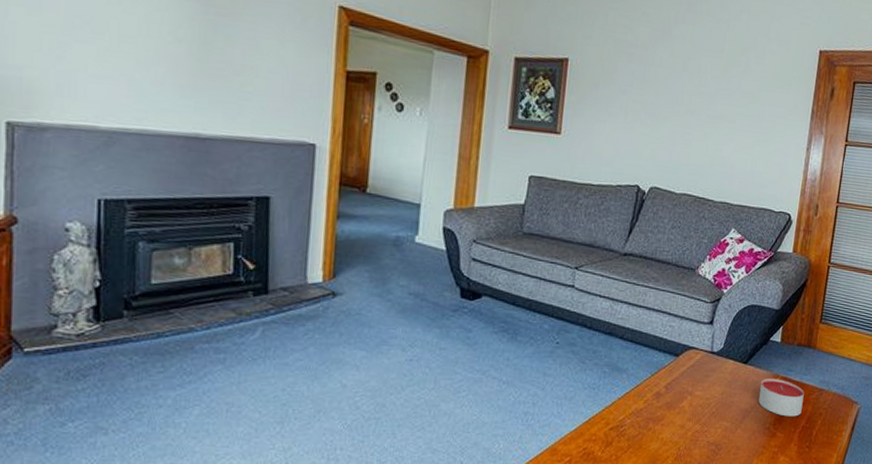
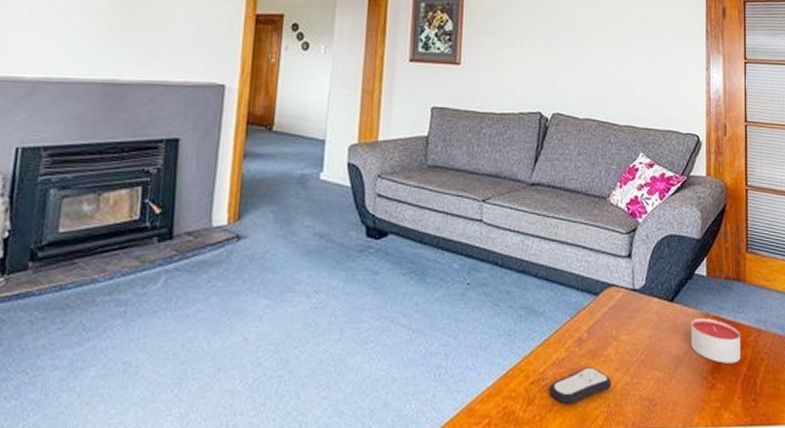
remote control: none [626,417,684,447] -> present [549,367,613,404]

